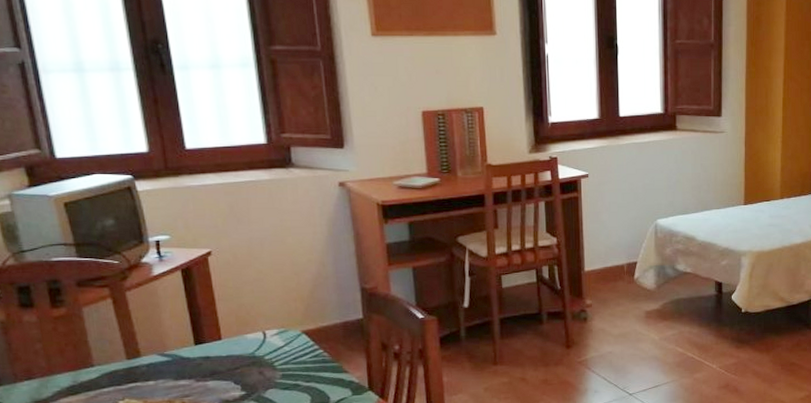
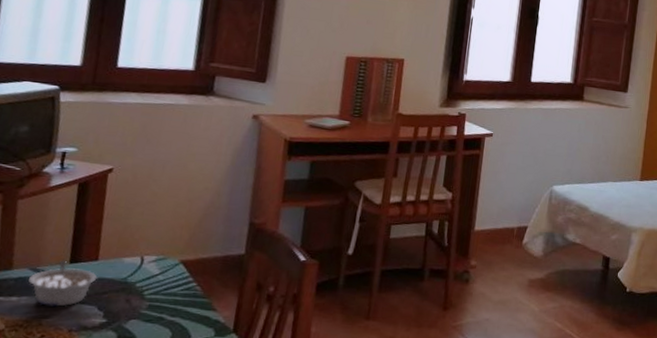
legume: none [160,343,226,386] -> present [28,260,98,307]

